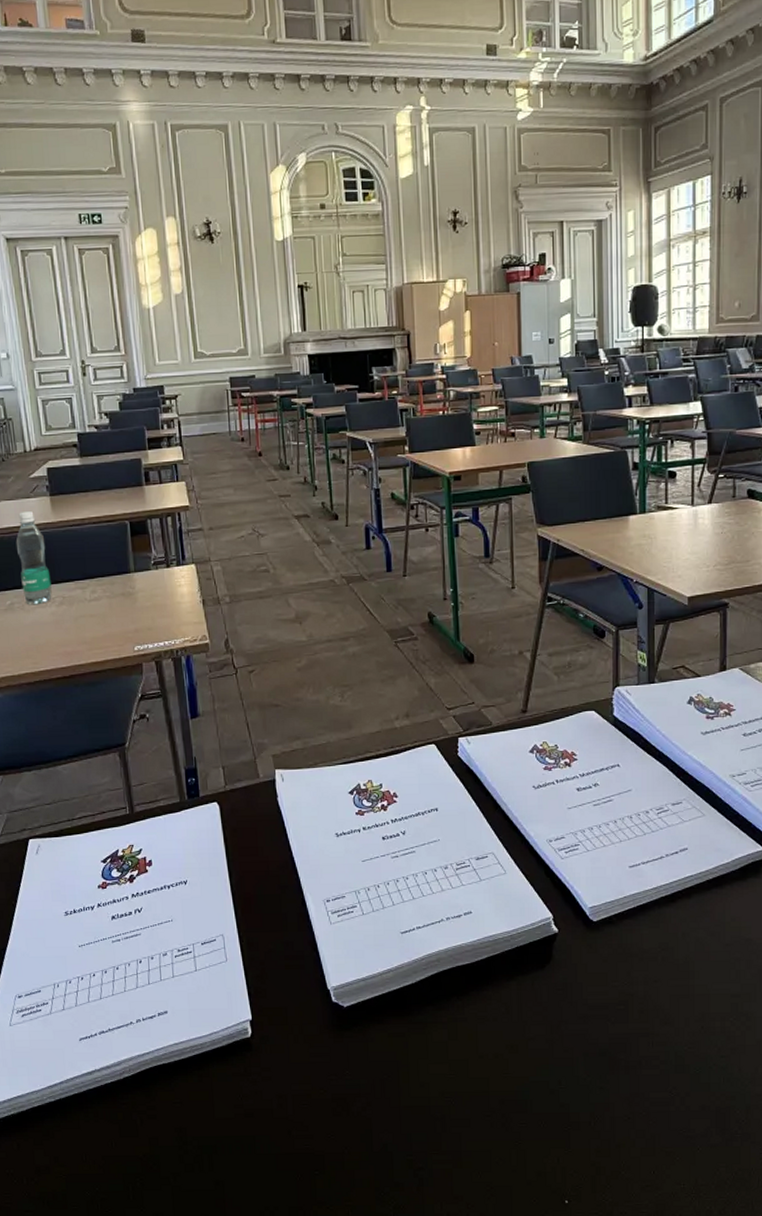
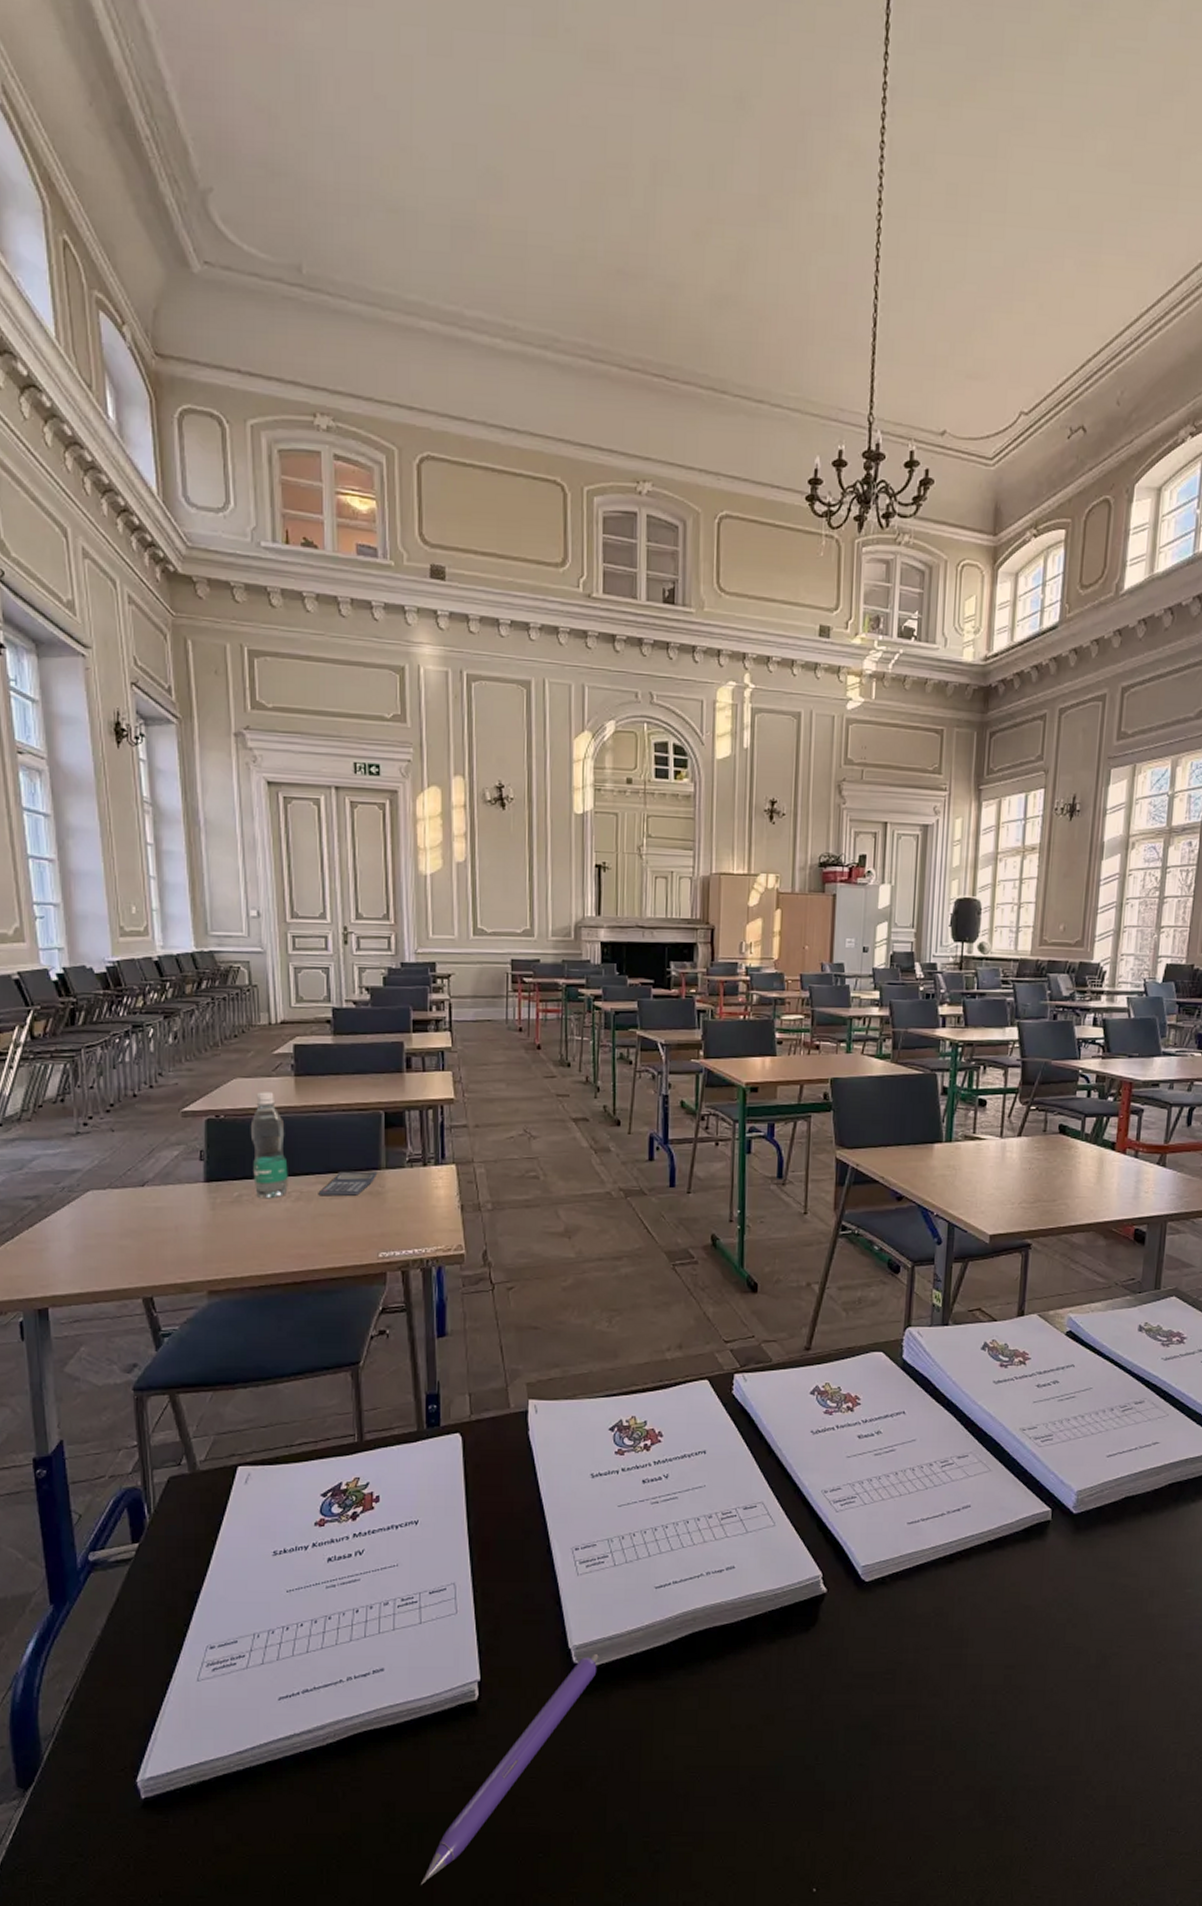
calculator: none [78,575,128,600] -> present [318,1171,378,1197]
pen: none [214,993,355,1200] -> present [421,1653,599,1885]

